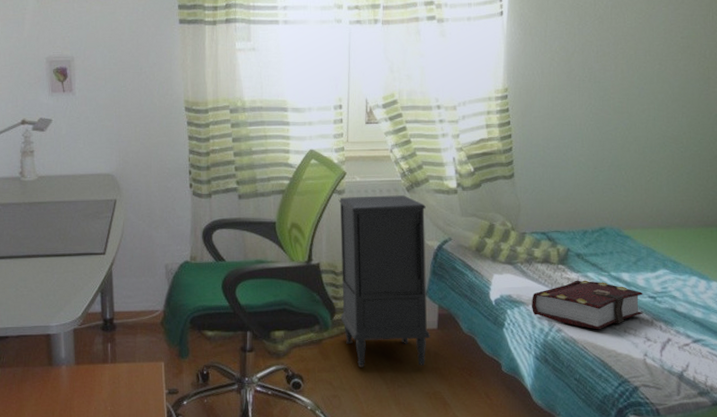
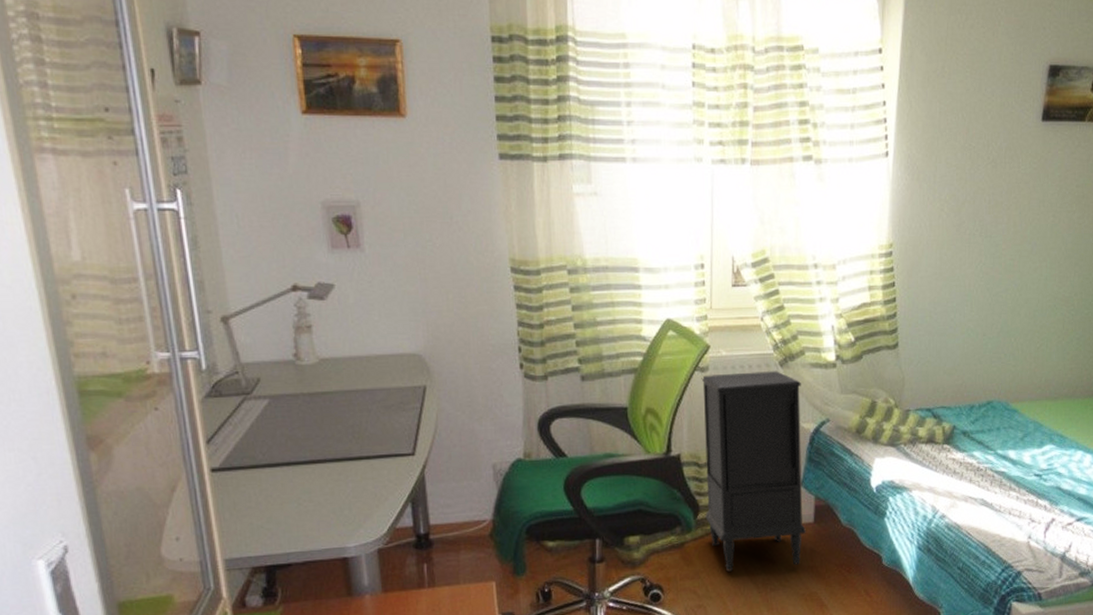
book: present [532,280,644,330] -> none [915,460,1029,514]

